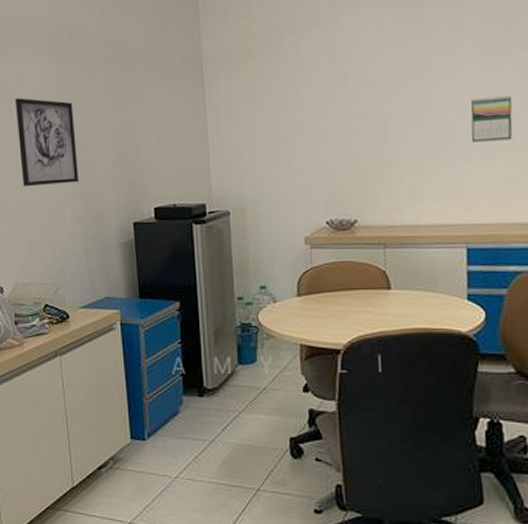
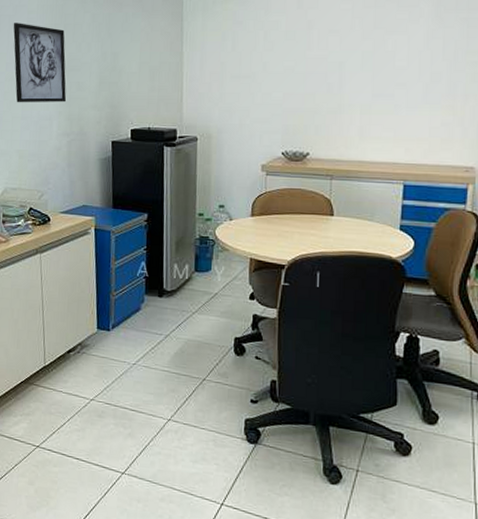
calendar: present [470,96,513,142] -> none [416,50,457,91]

